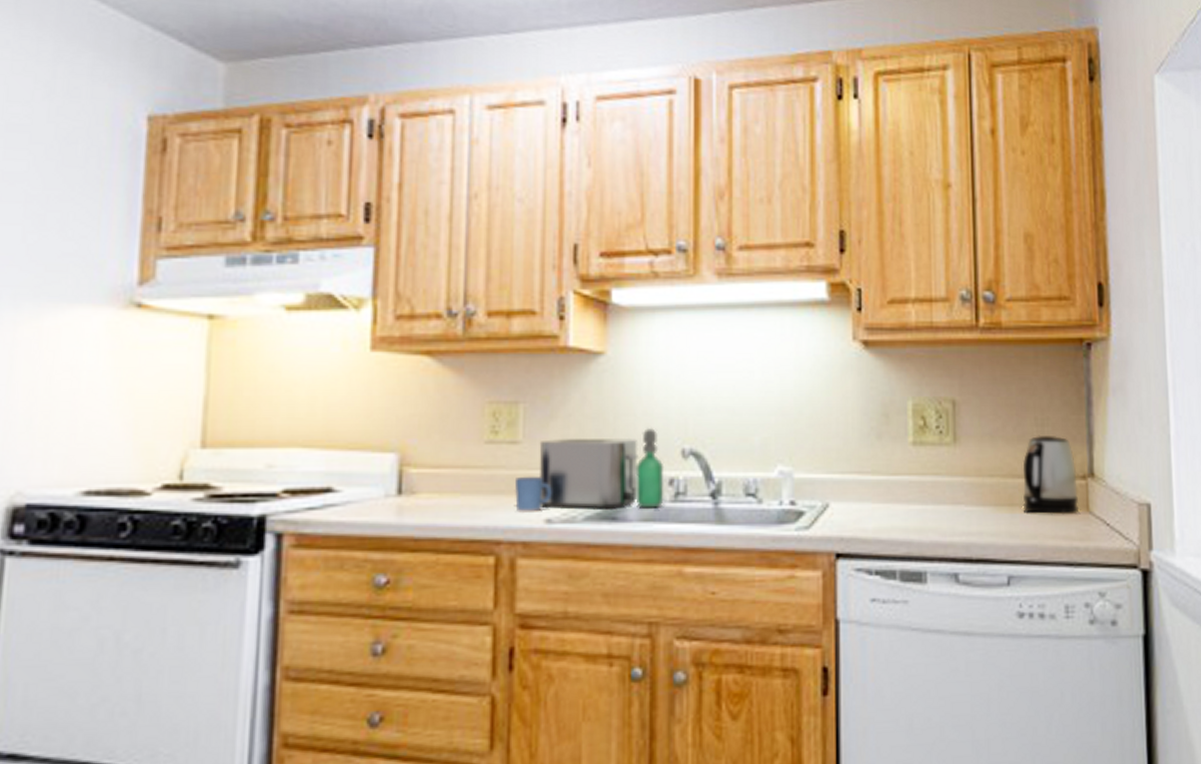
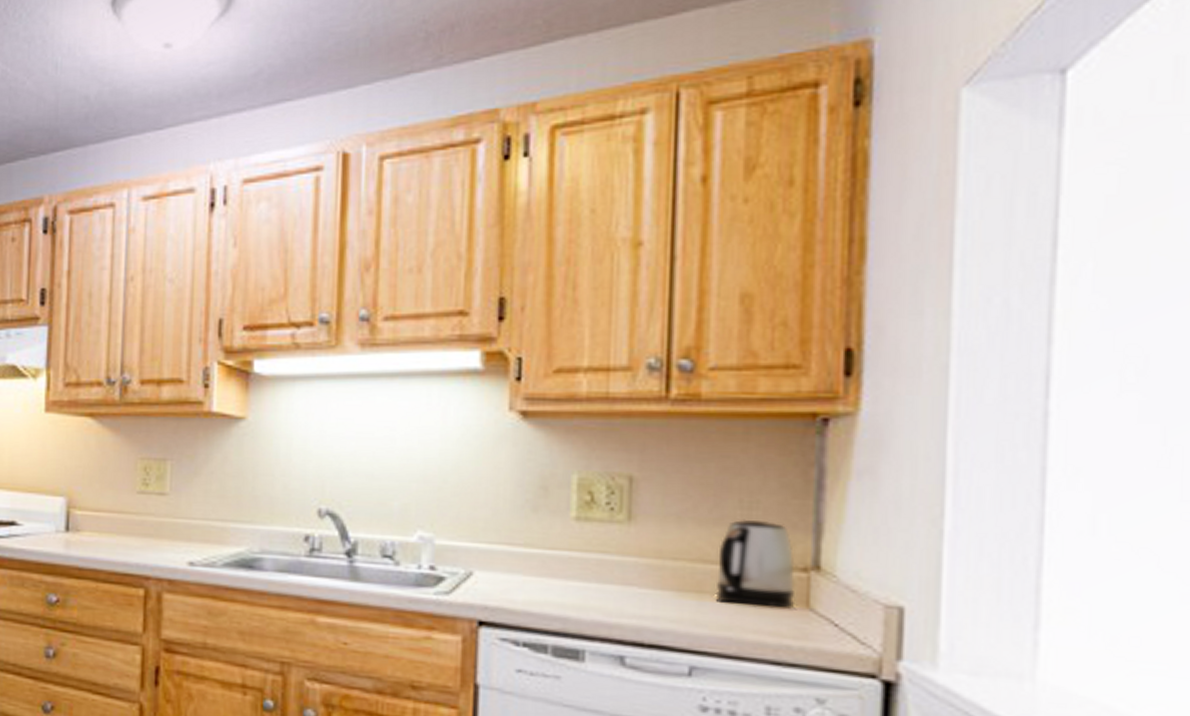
mug: present [515,476,552,514] -> none [162,523,195,556]
toaster: present [539,437,640,509] -> none [183,492,277,558]
soap dispenser: present [637,427,664,508] -> none [272,487,300,561]

